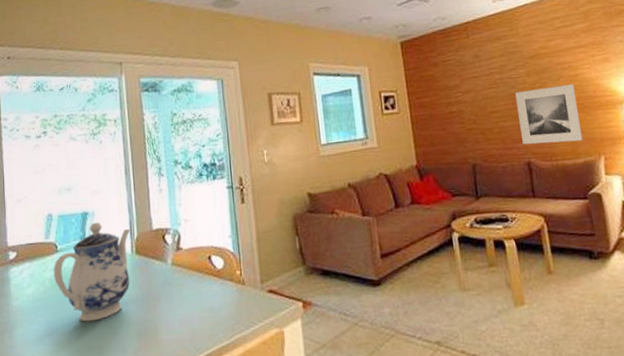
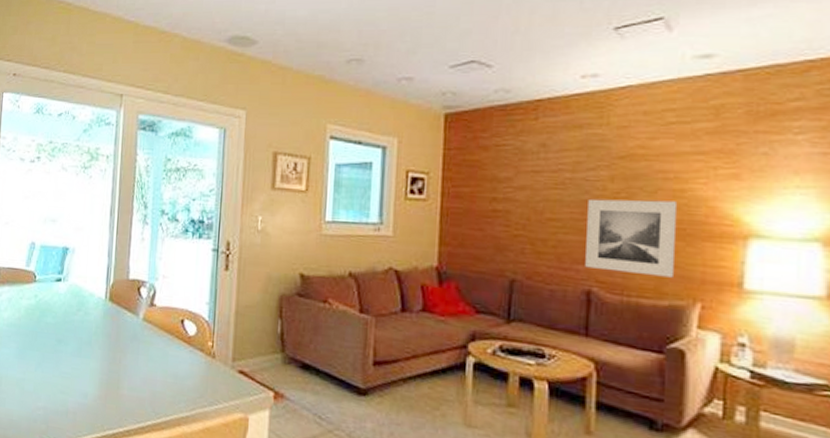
teapot: present [53,222,131,322] -> none [29,259,107,359]

